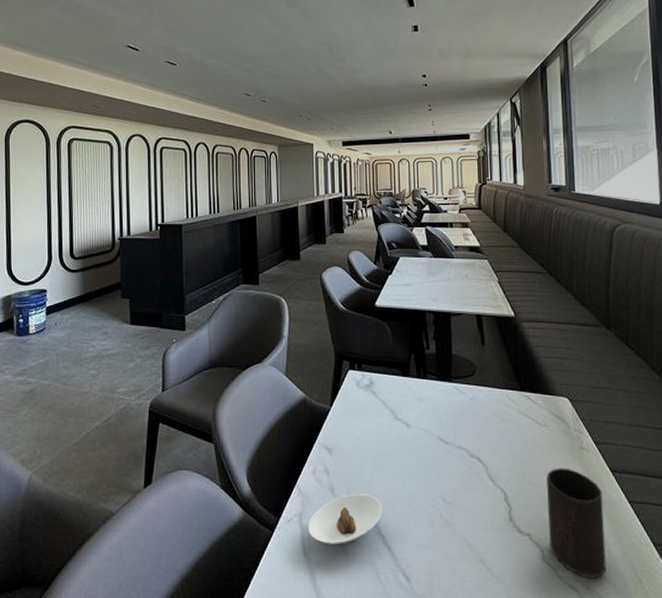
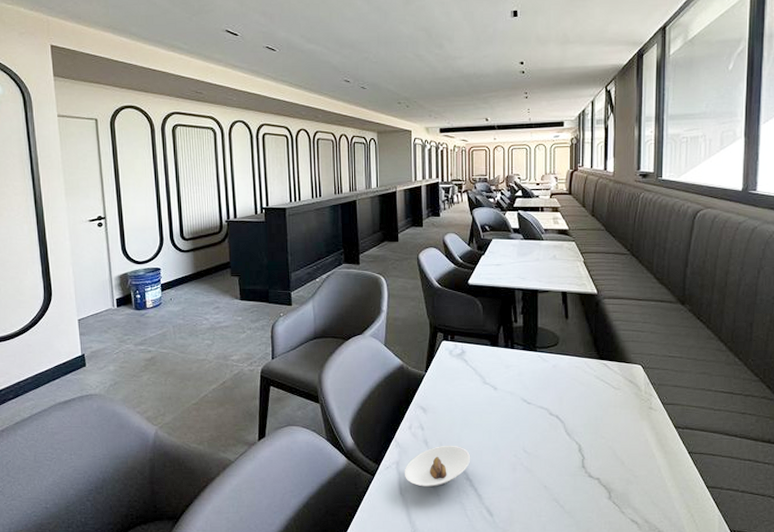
cup: present [546,468,606,578] -> none [616,424,665,514]

